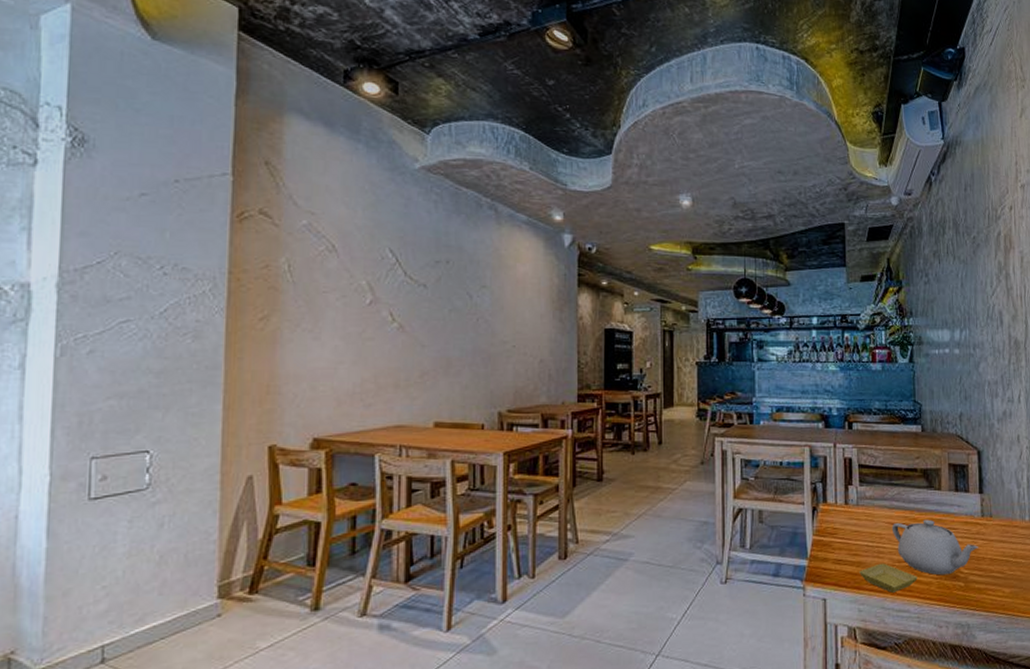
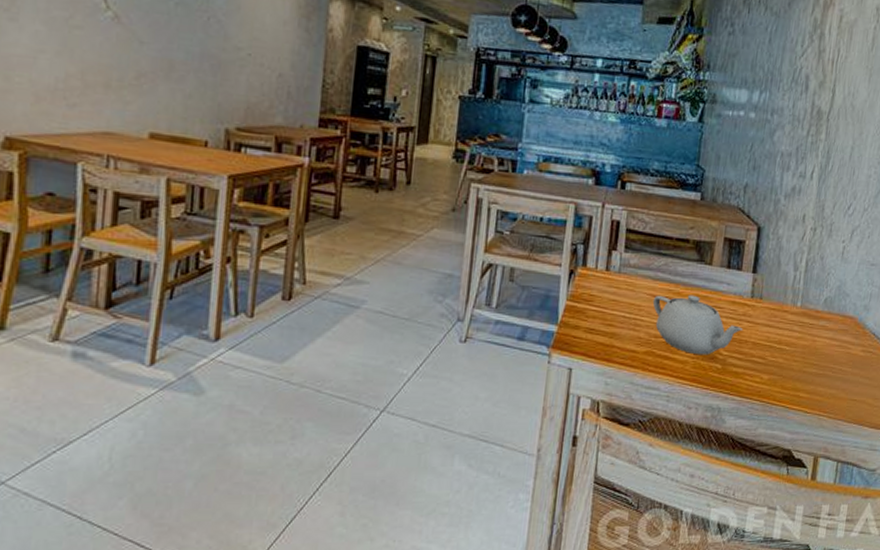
saucer: present [859,563,918,593] -> none [611,336,673,368]

